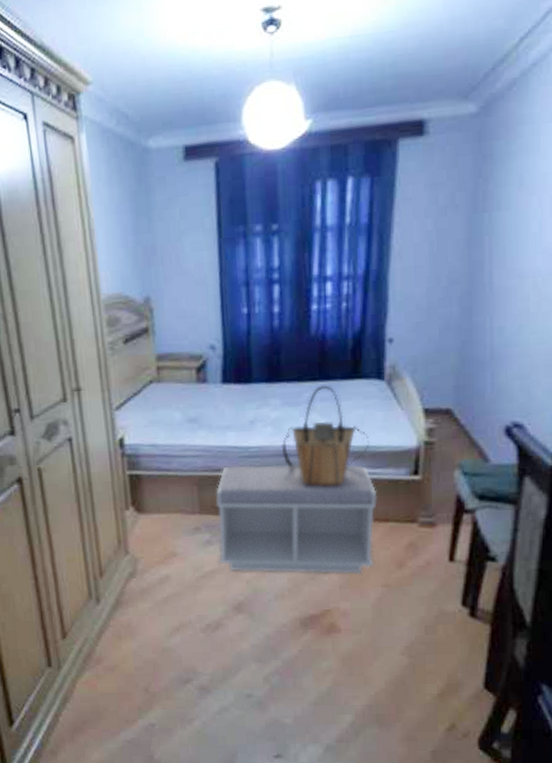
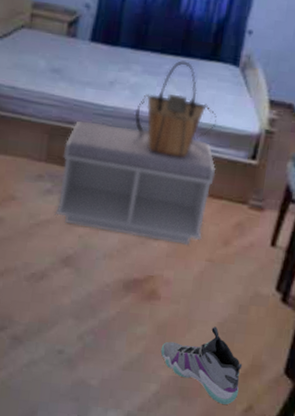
sneaker: none [350,651,438,727] -> present [160,326,243,405]

